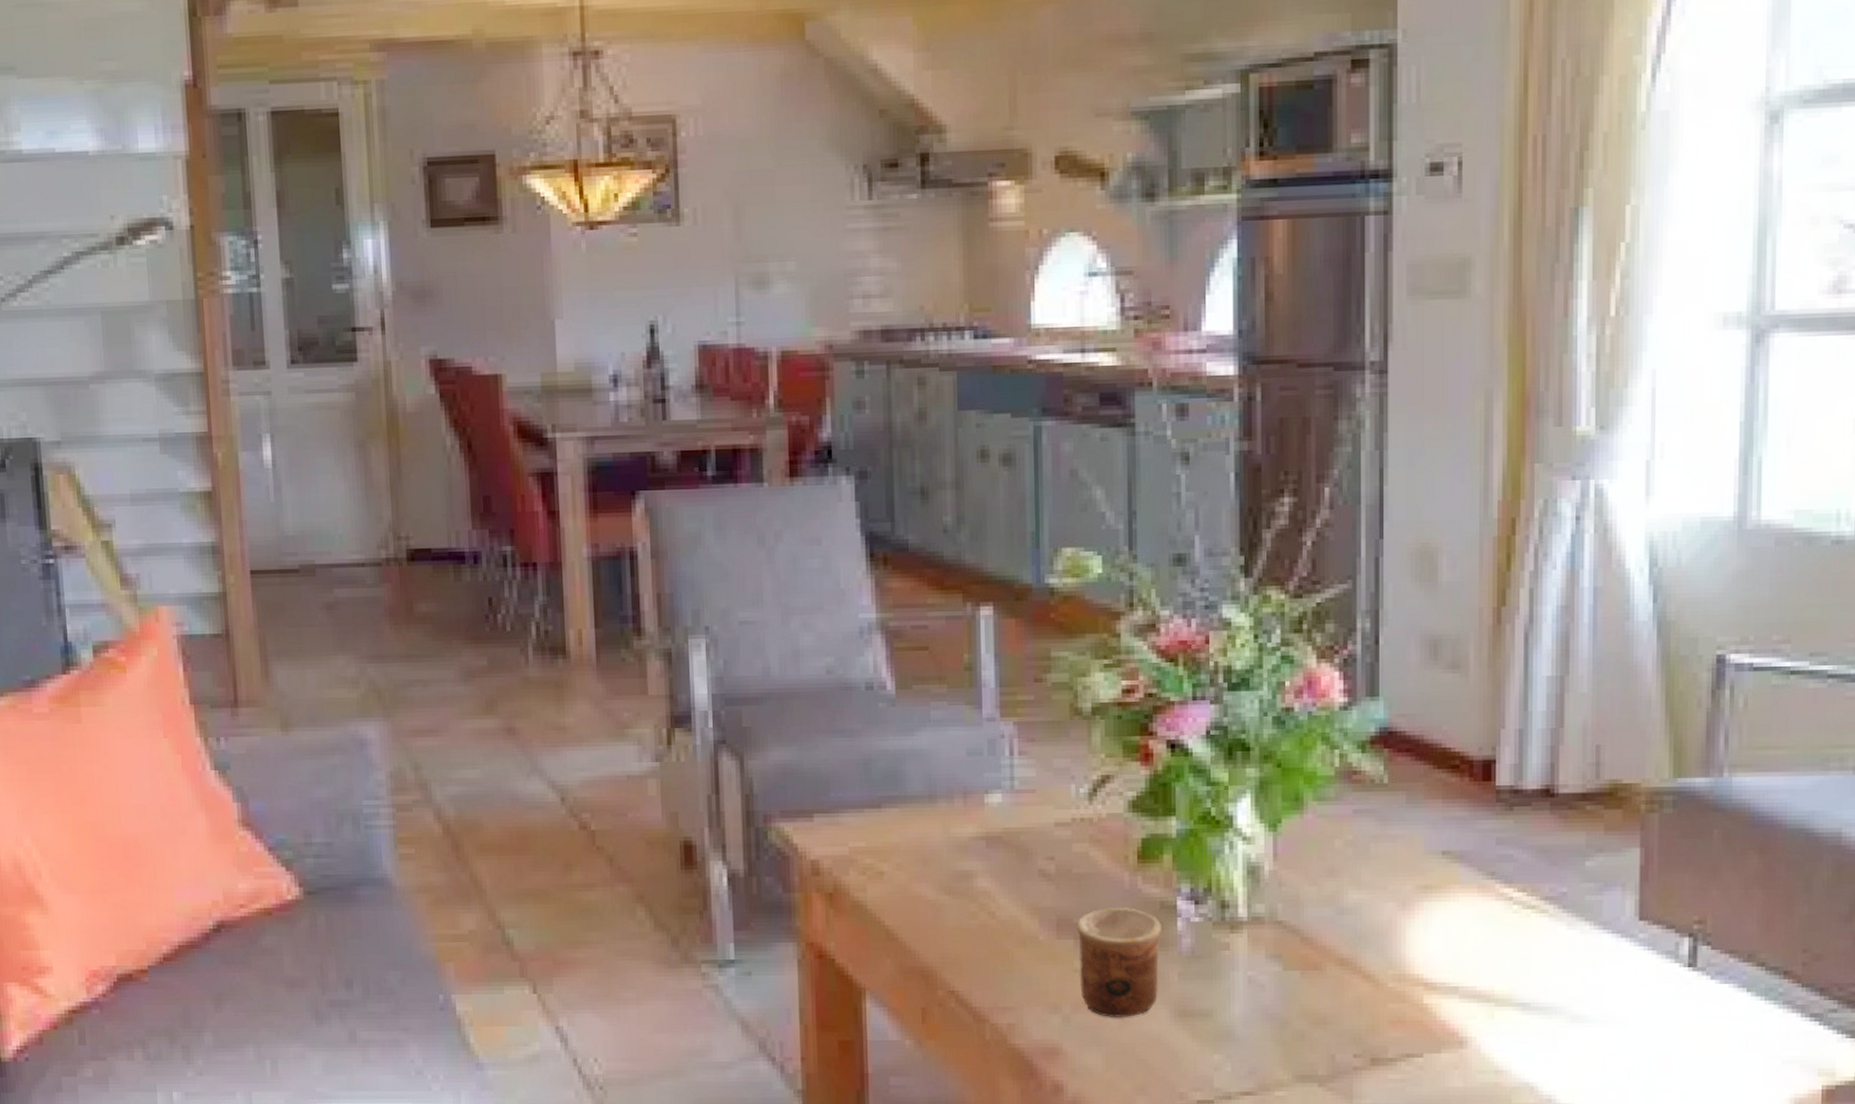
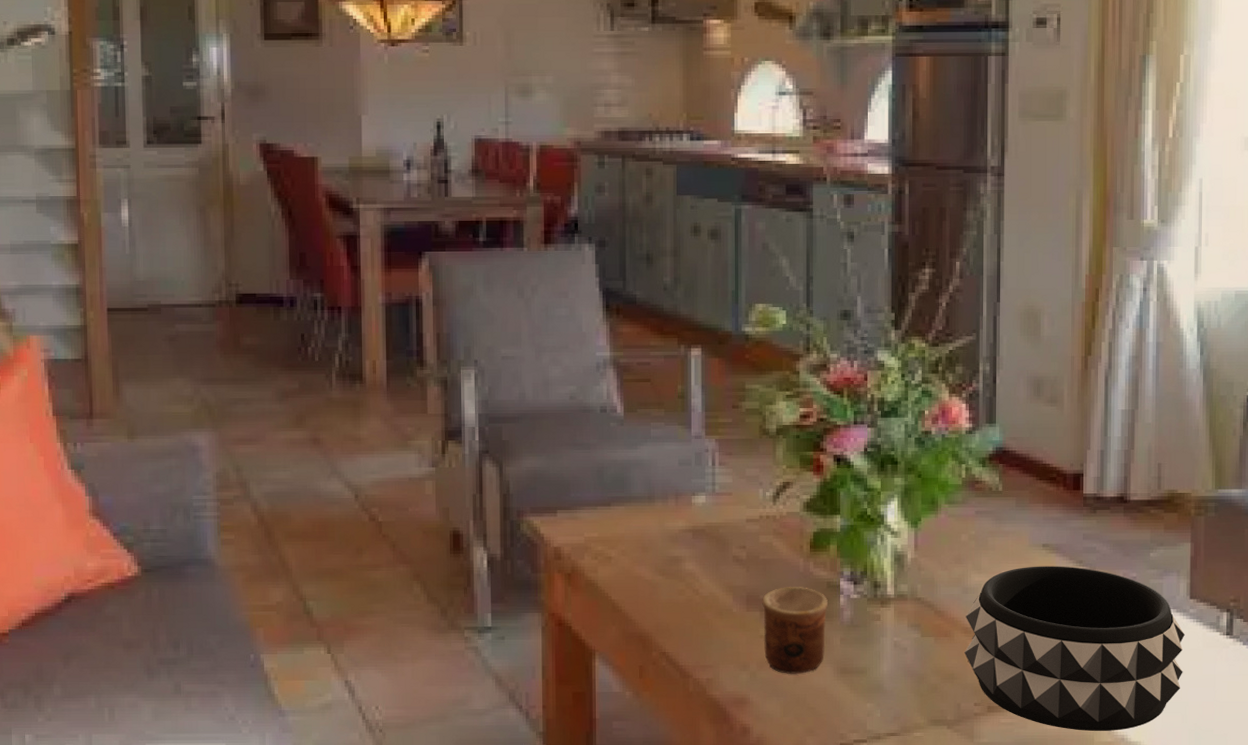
decorative bowl: none [1340,879,1632,1090] -> present [964,566,1185,731]

